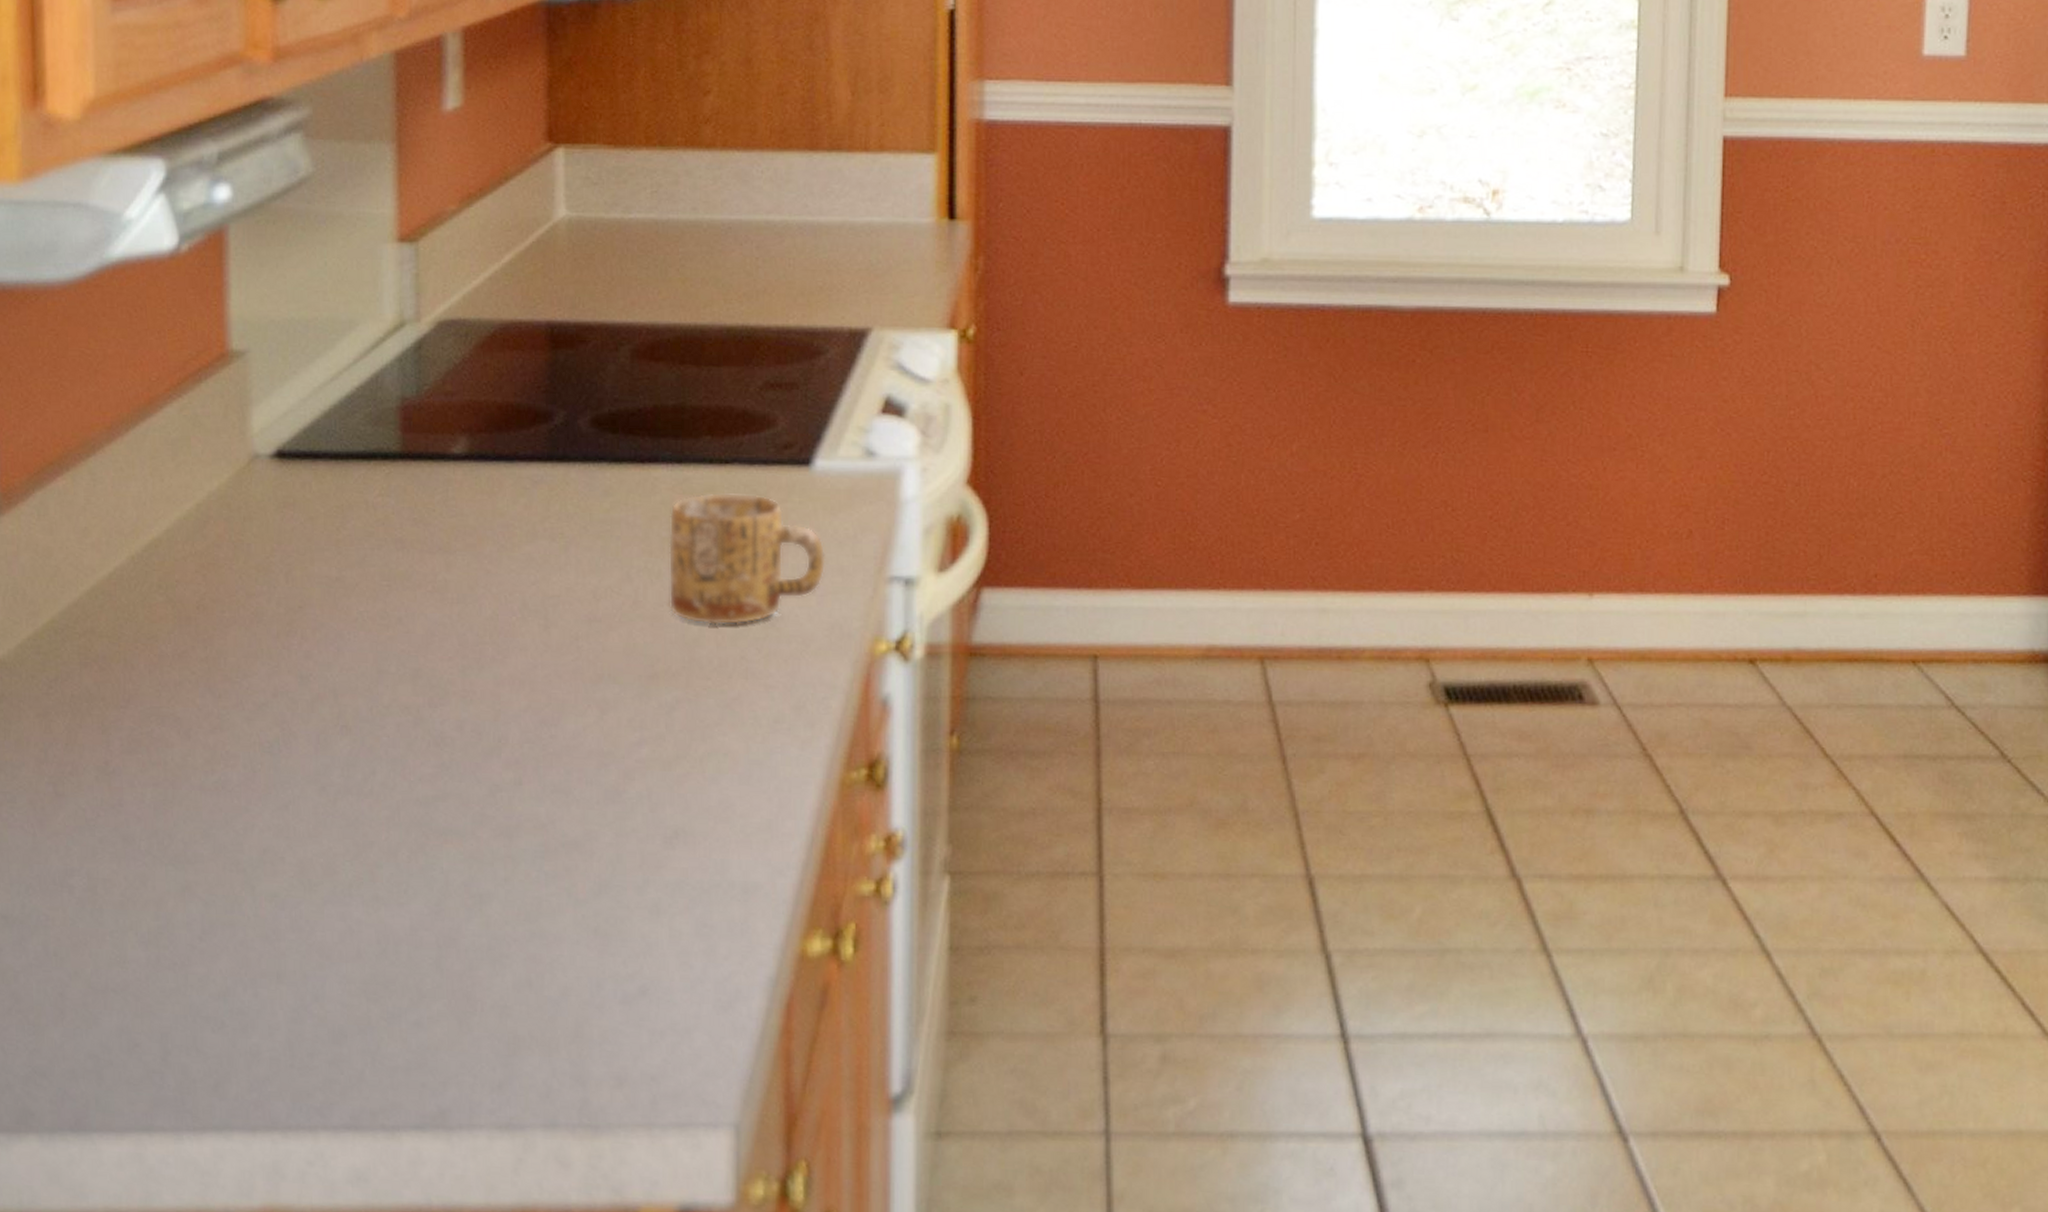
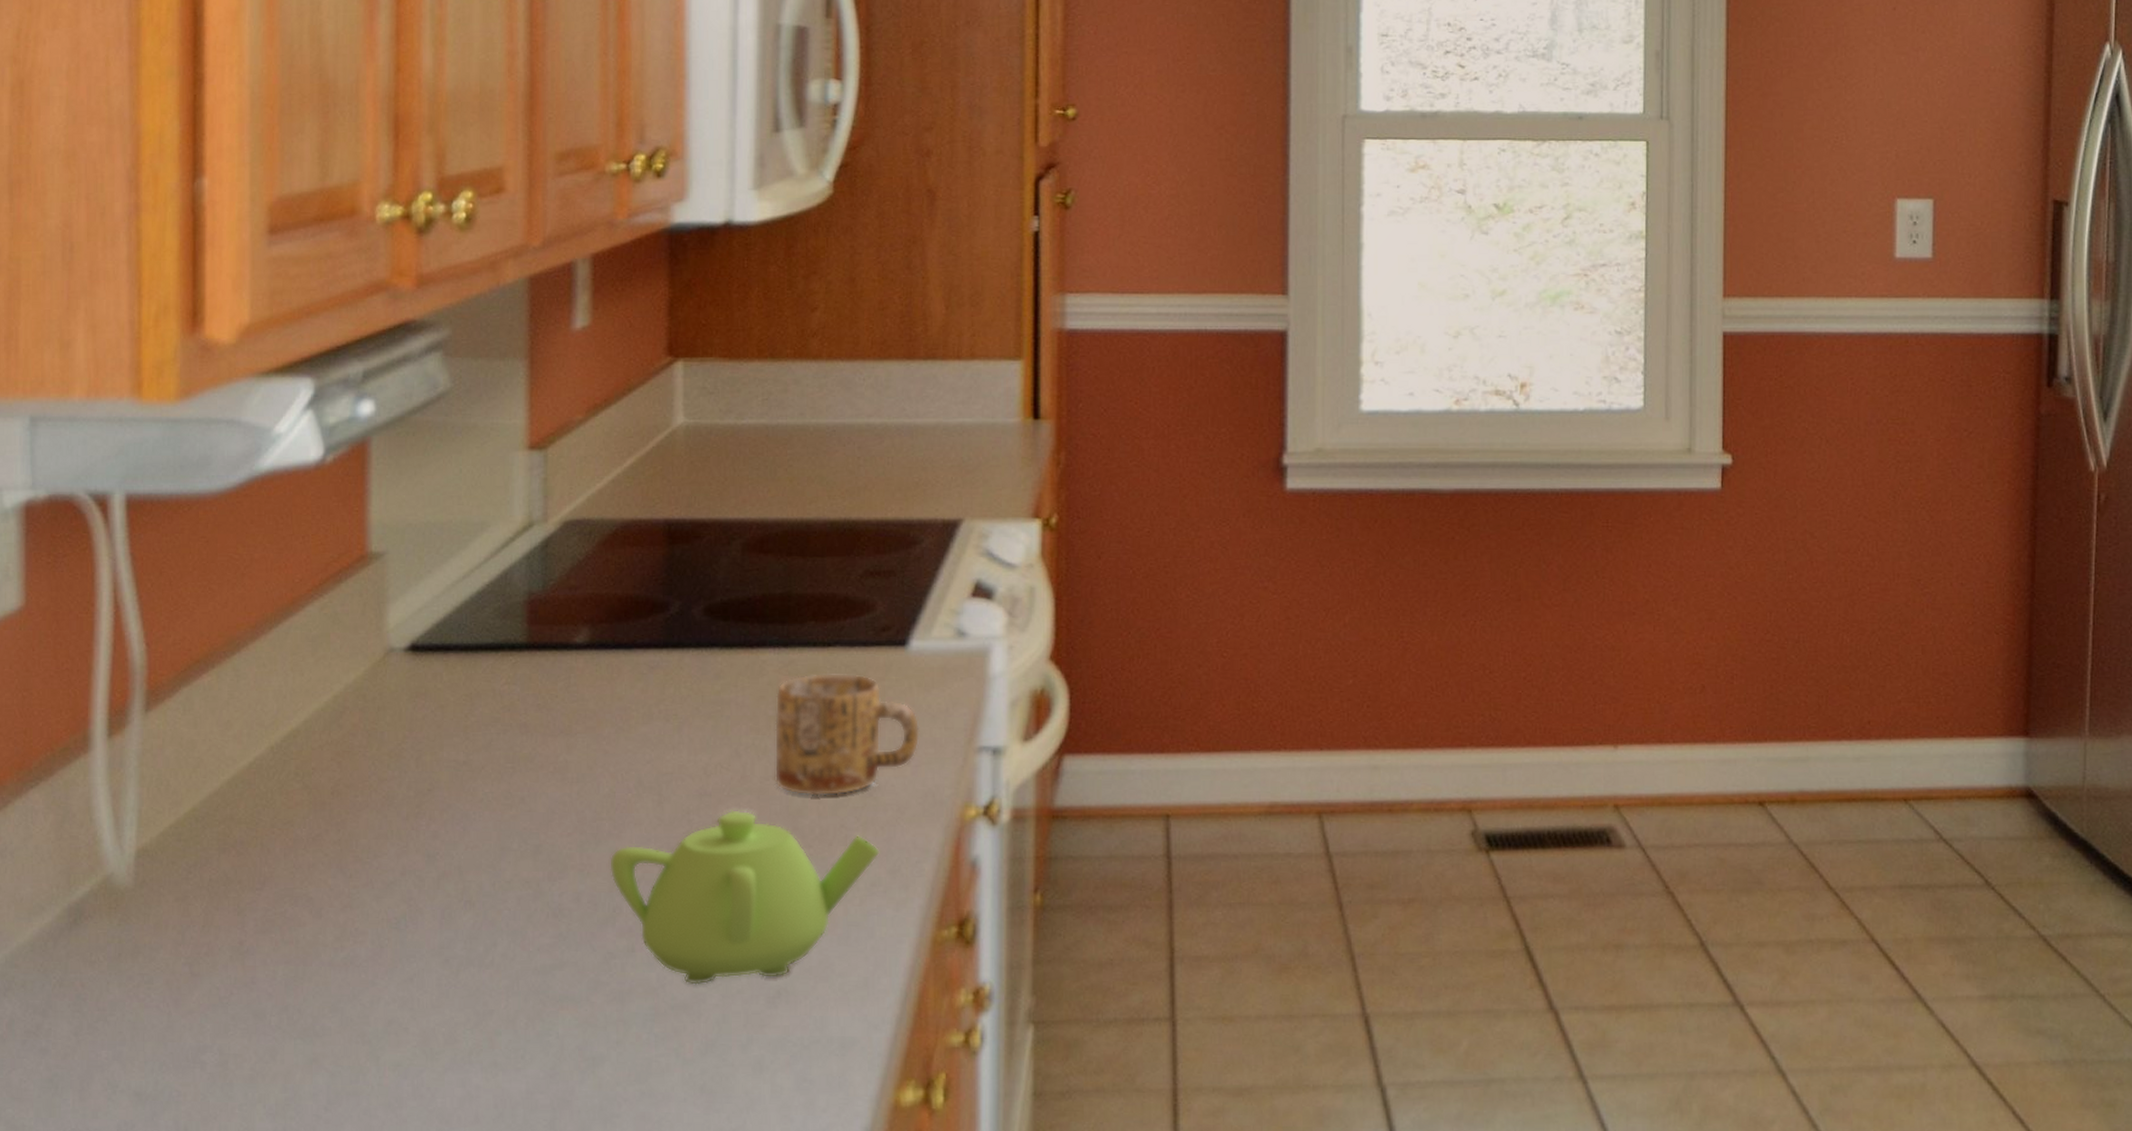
teapot: none [493,637,784,822] -> present [609,810,880,985]

